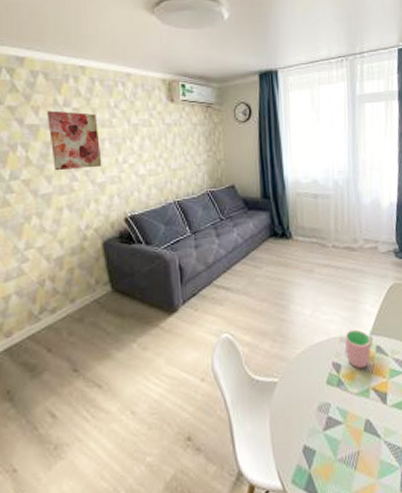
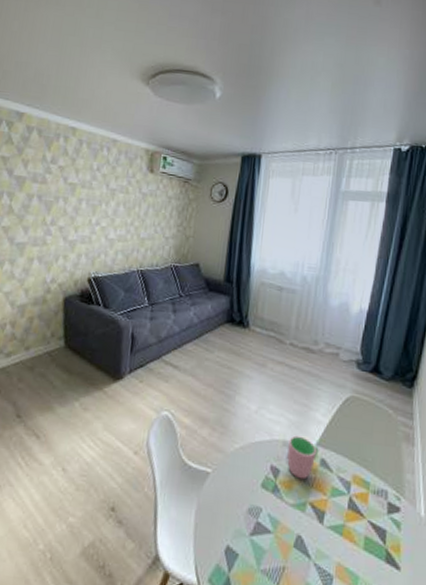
wall art: present [47,110,102,171] -> none [32,165,79,226]

